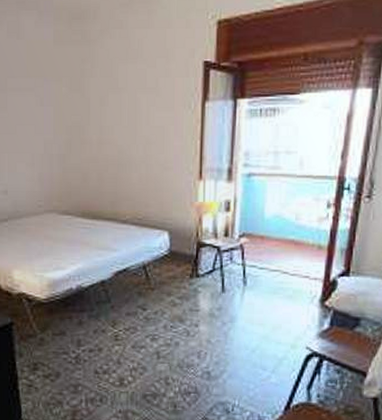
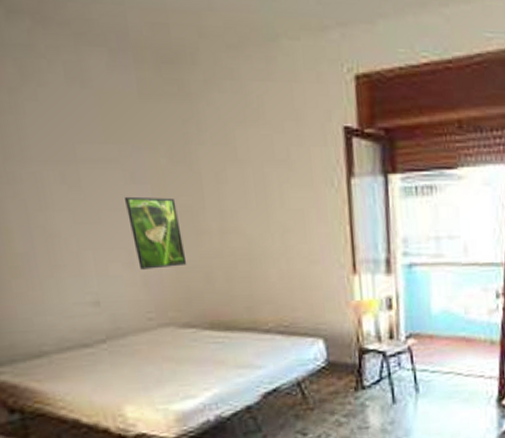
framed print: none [35,115,71,169] -> present [125,196,187,270]

